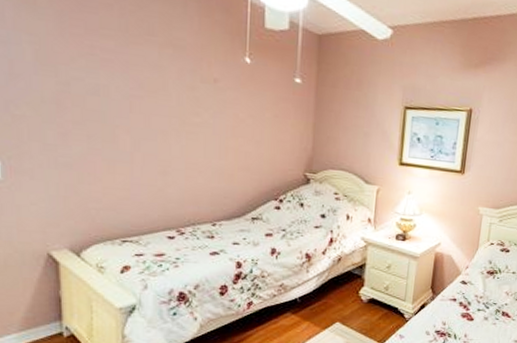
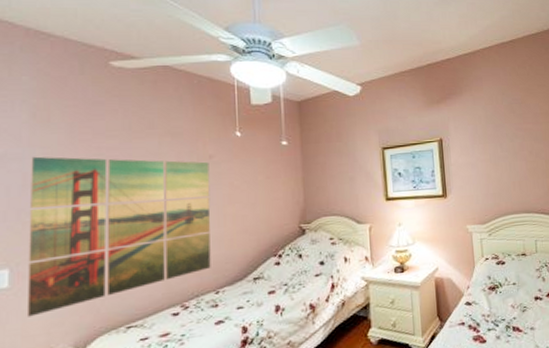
wall art: none [17,42,213,213] -> present [26,156,211,317]

